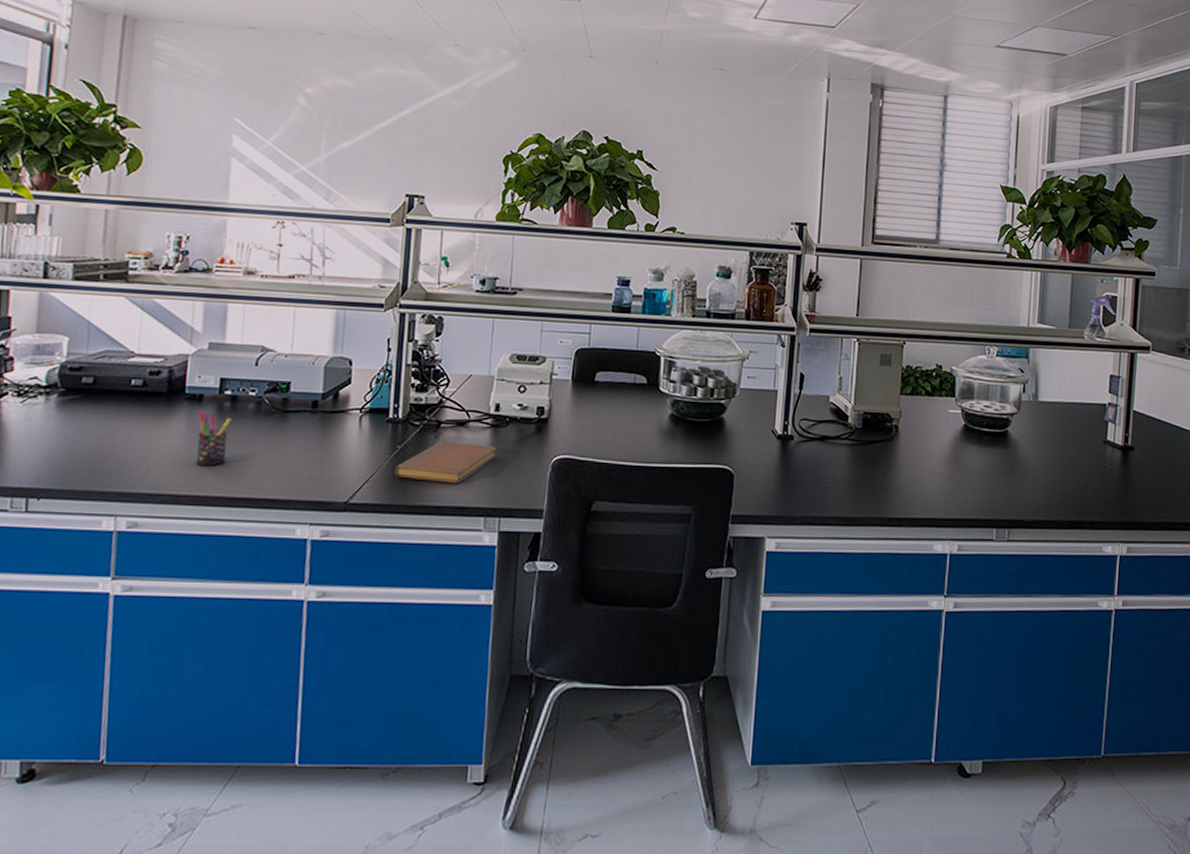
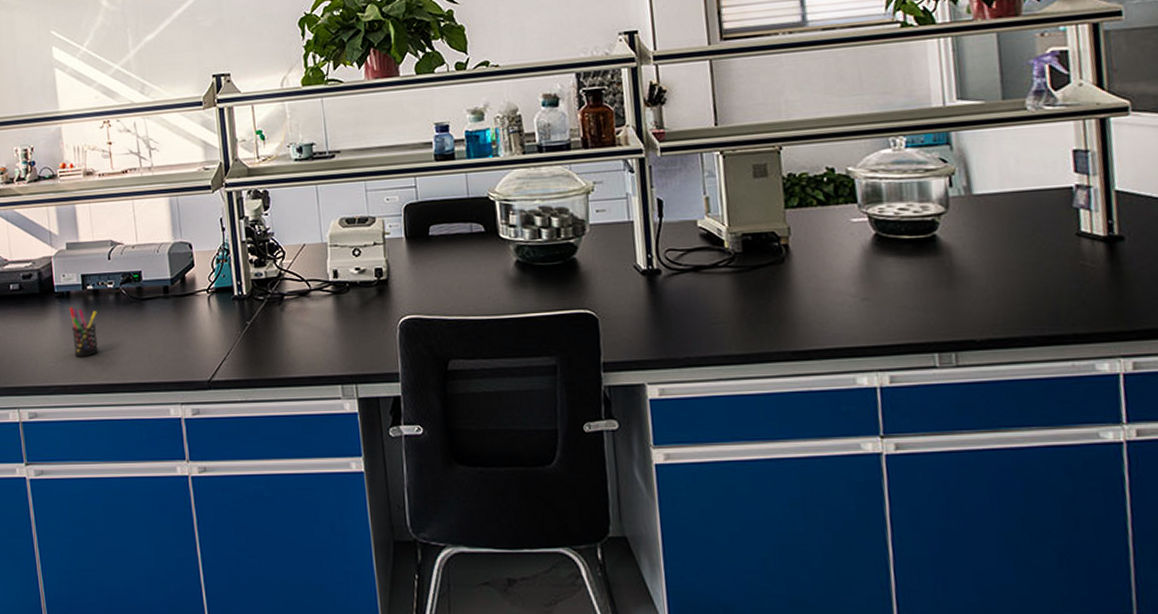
notebook: present [394,440,497,484] -> none [248,312,343,354]

